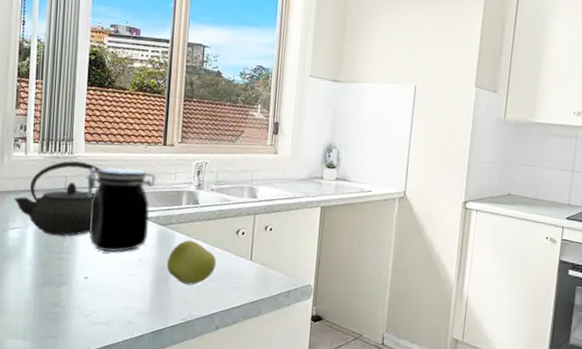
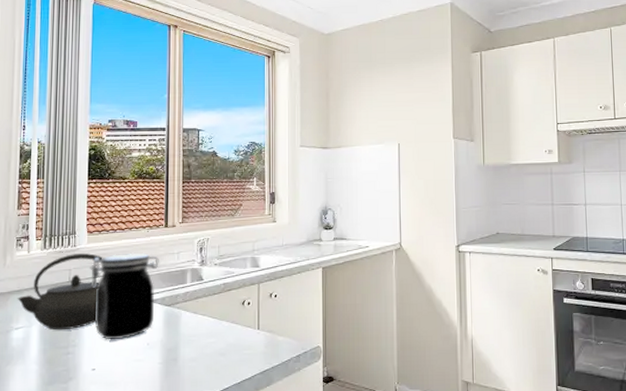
apple: present [166,240,217,285] -> none [174,317,224,363]

